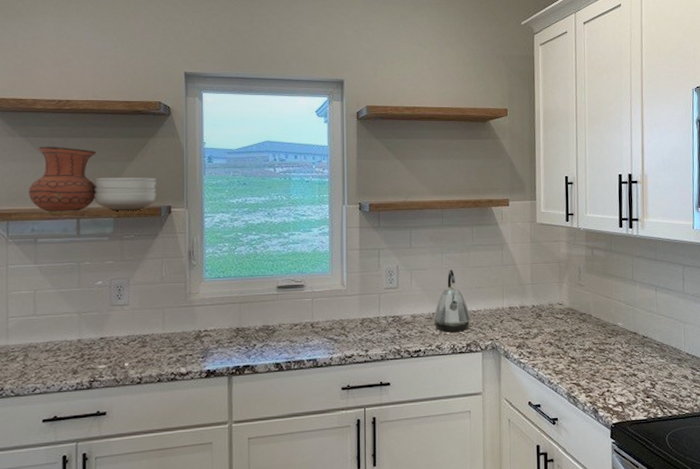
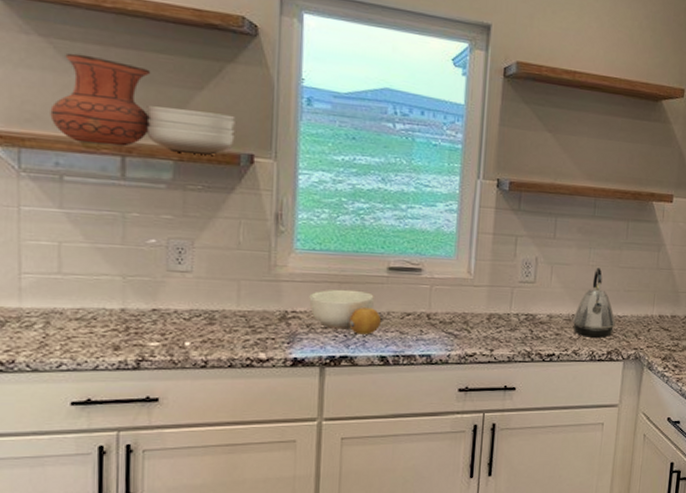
bowl: none [217,308,269,343] -> present [309,289,376,329]
fruit: none [249,322,274,346] -> present [349,307,381,335]

